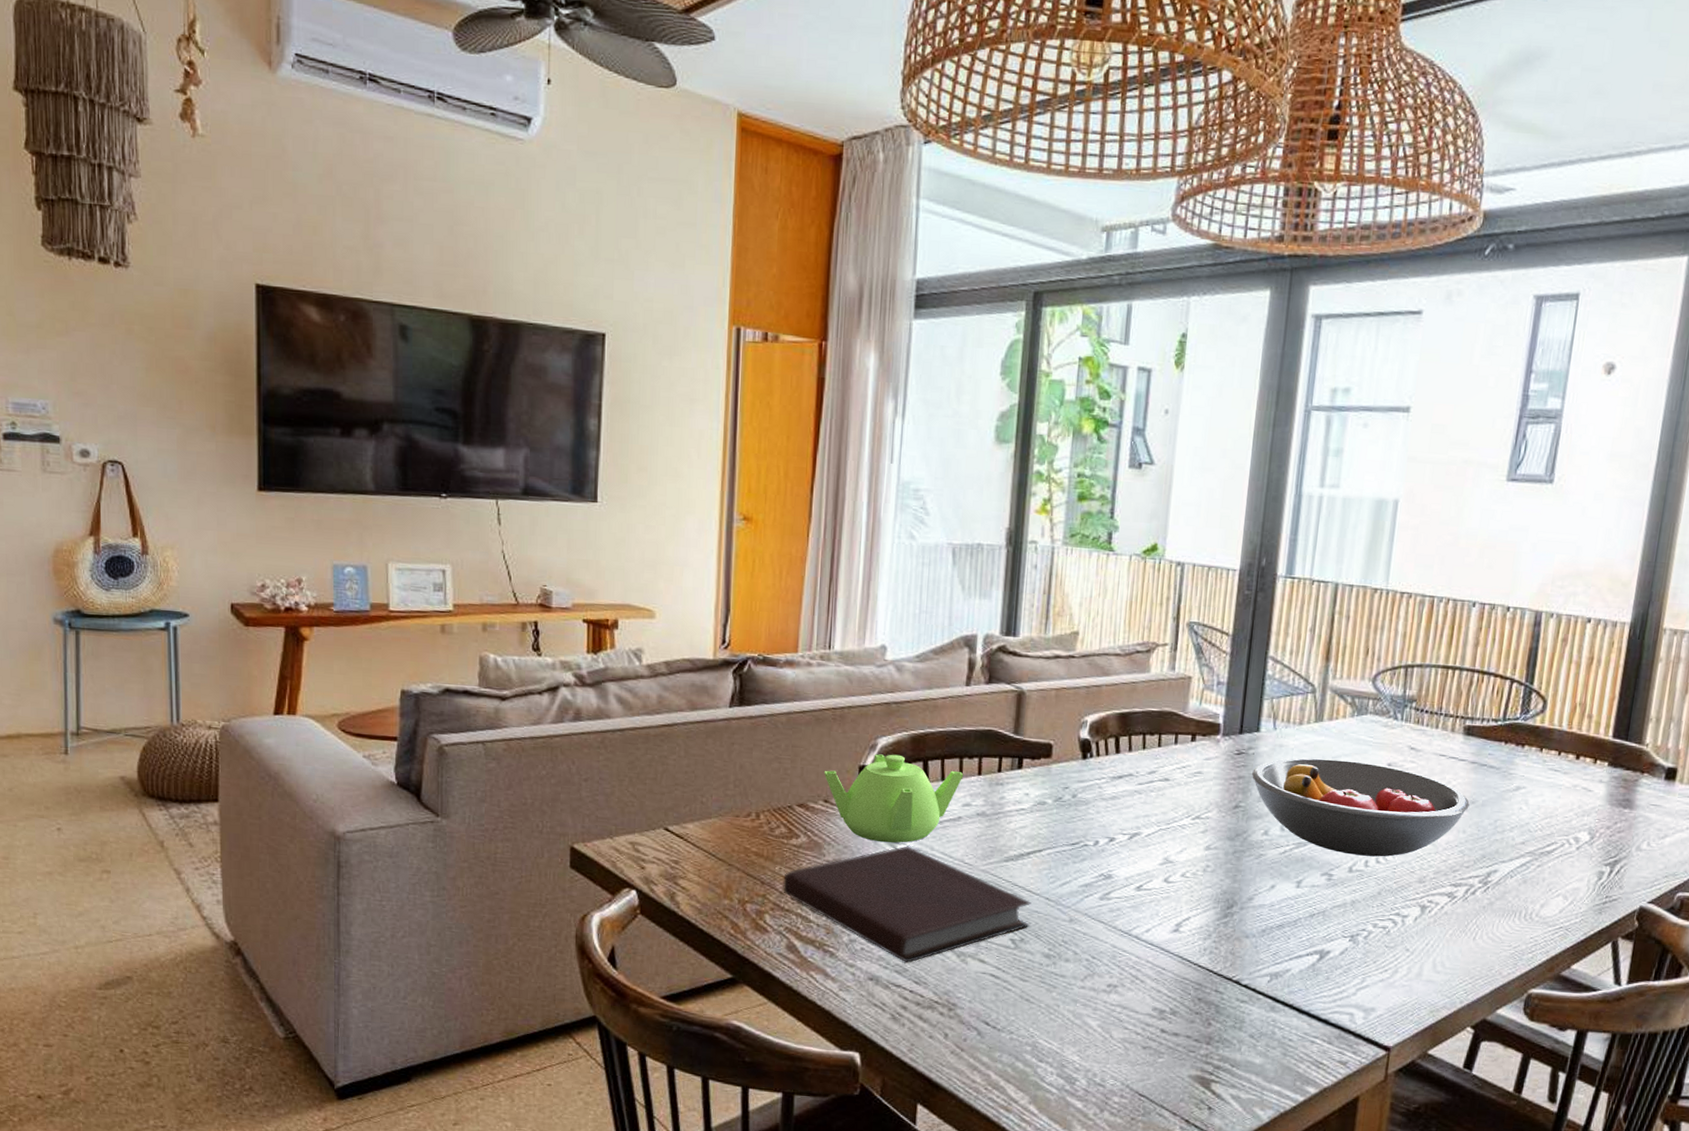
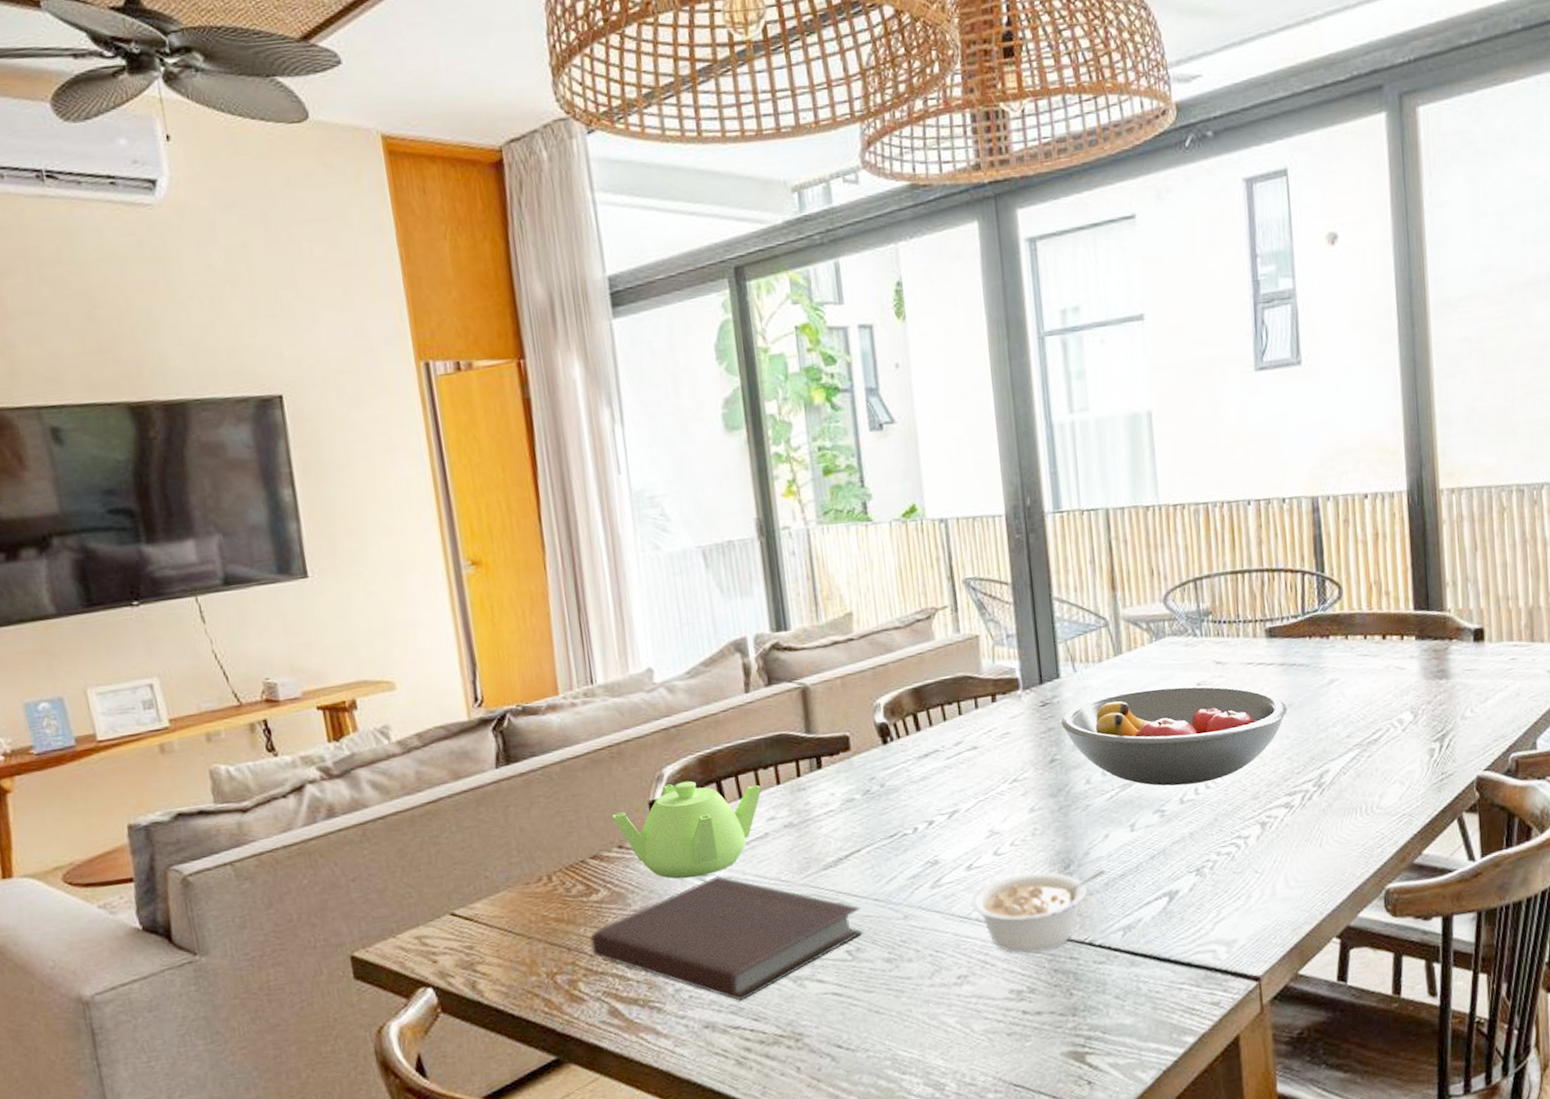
legume: none [1133,903,1267,980] -> present [970,869,1107,954]

